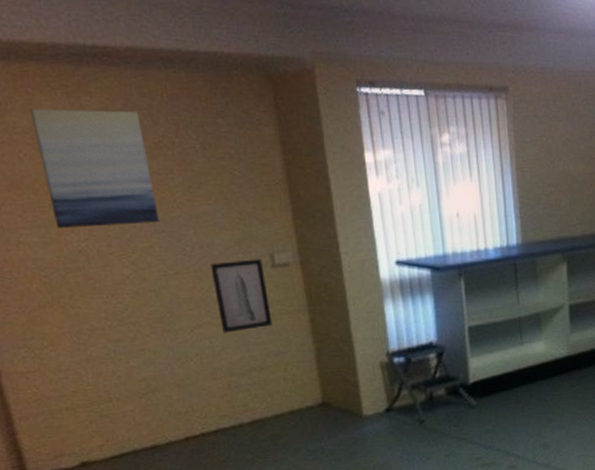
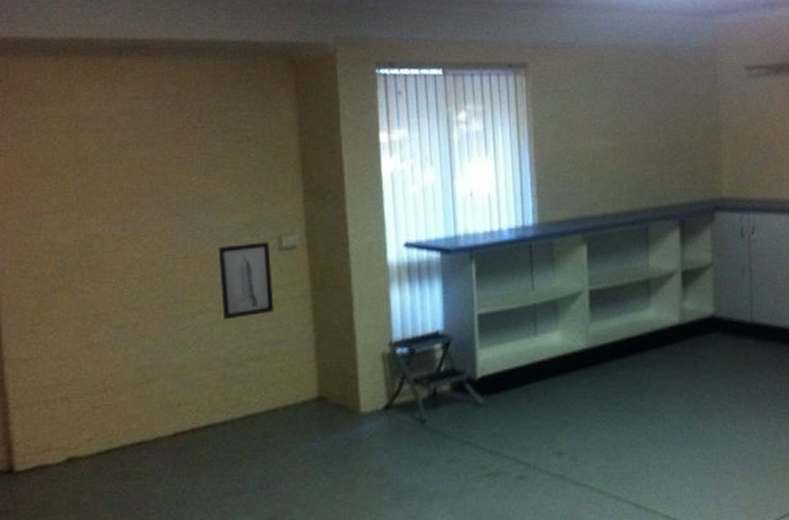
wall art: present [30,109,159,228] -> none [69,98,174,212]

